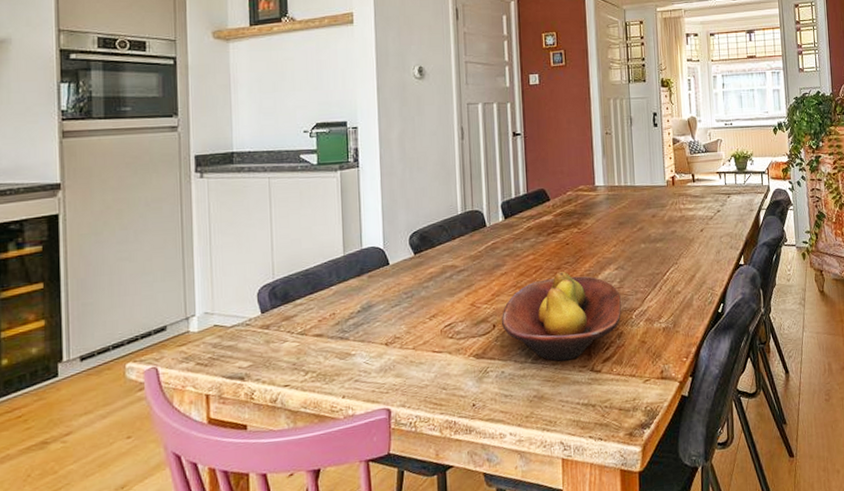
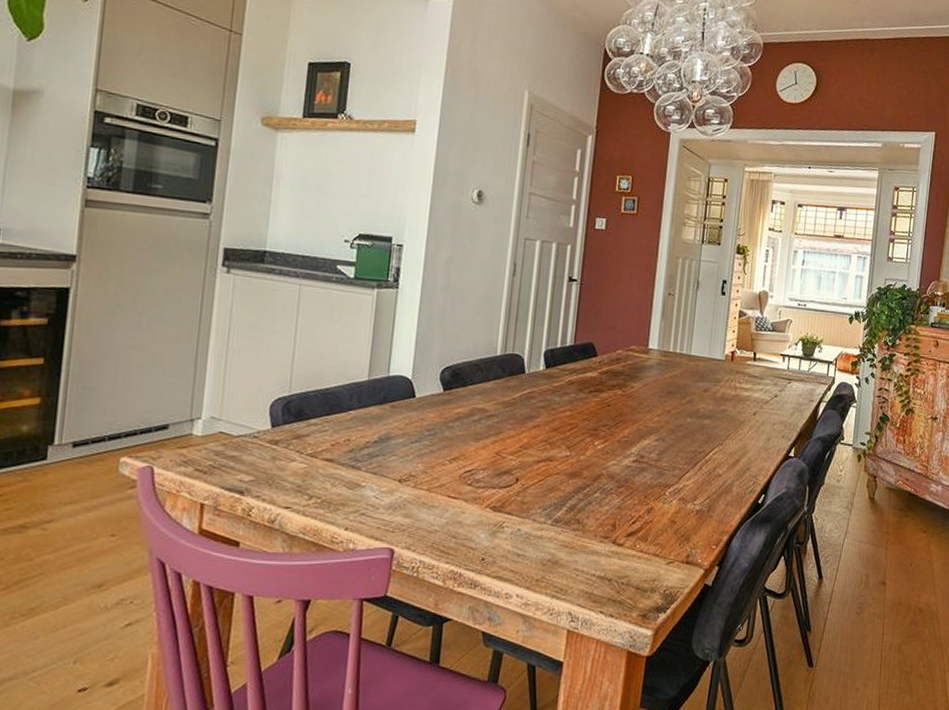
fruit bowl: present [501,271,622,362] -> none [525,433,657,528]

